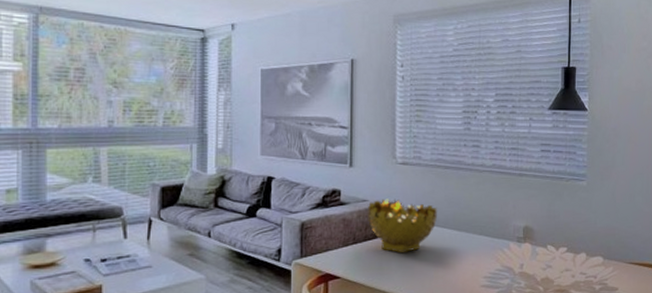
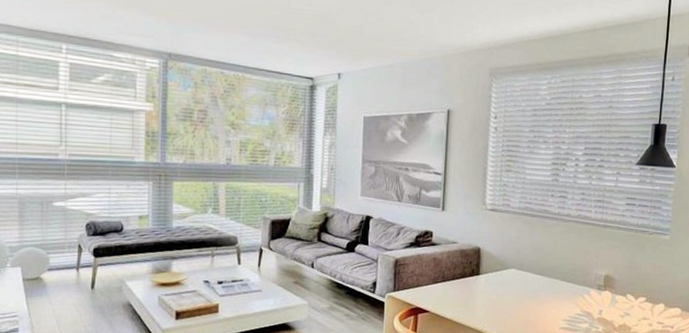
decorative bowl: present [367,198,437,254] -> none [456,242,522,293]

